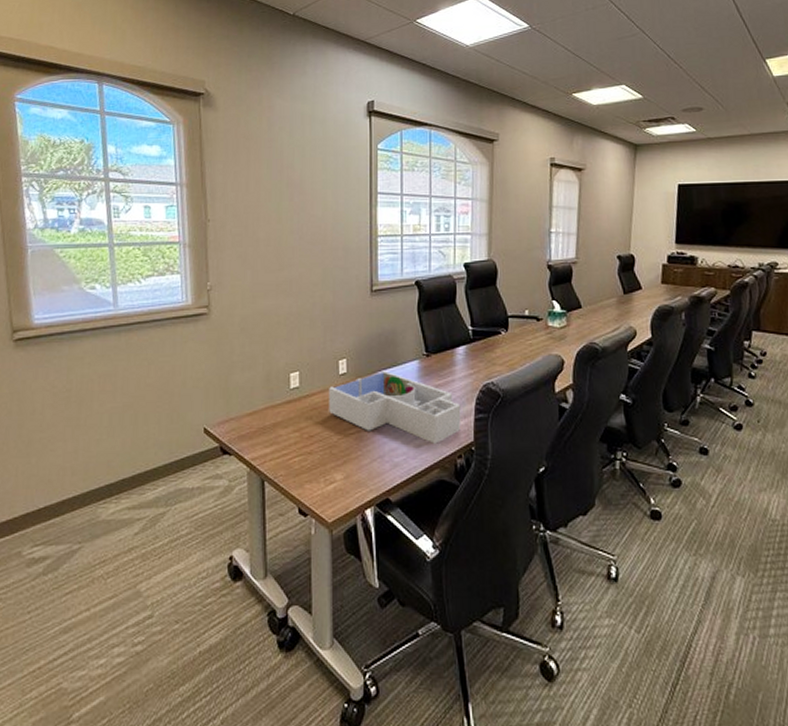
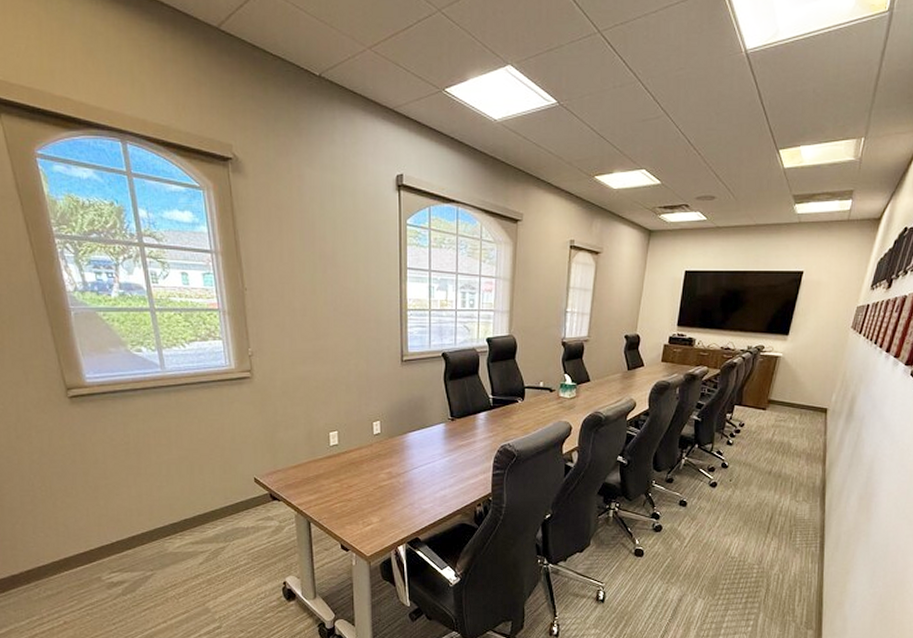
desk organizer: present [329,370,461,444] -> none [365,431,481,494]

